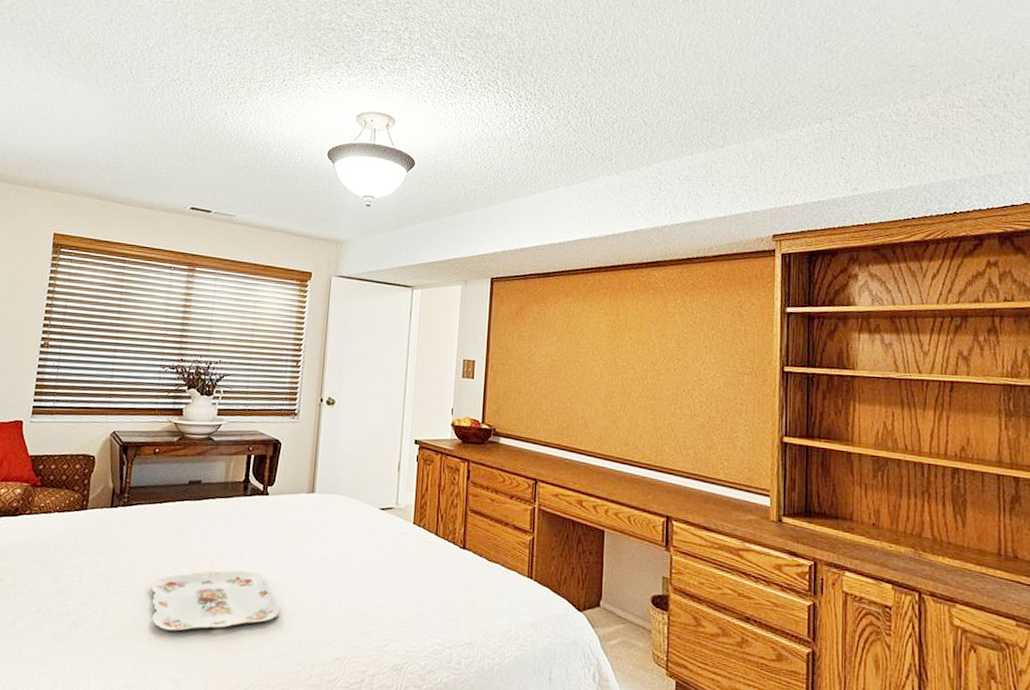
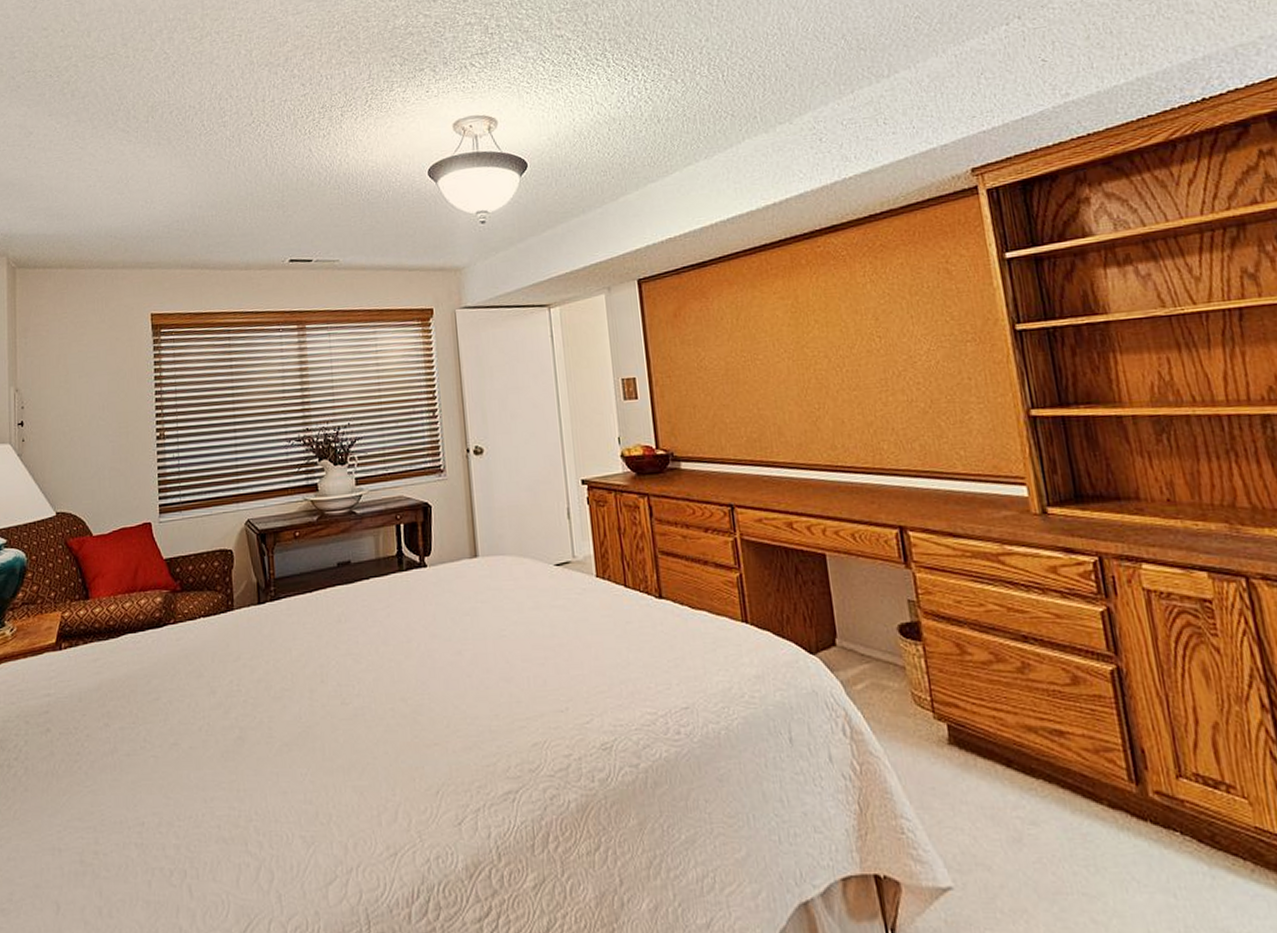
serving tray: present [150,570,281,631] -> none [314,656,462,734]

